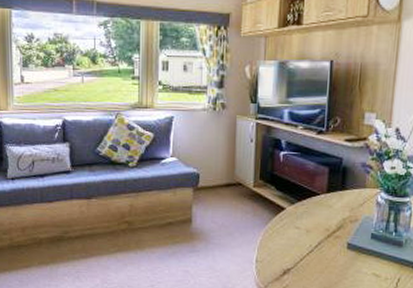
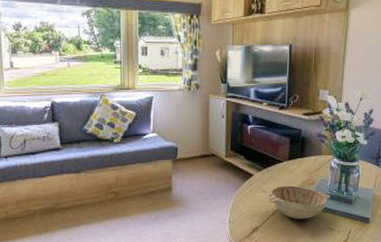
decorative bowl: none [300,222,376,262] -> present [267,185,331,219]

